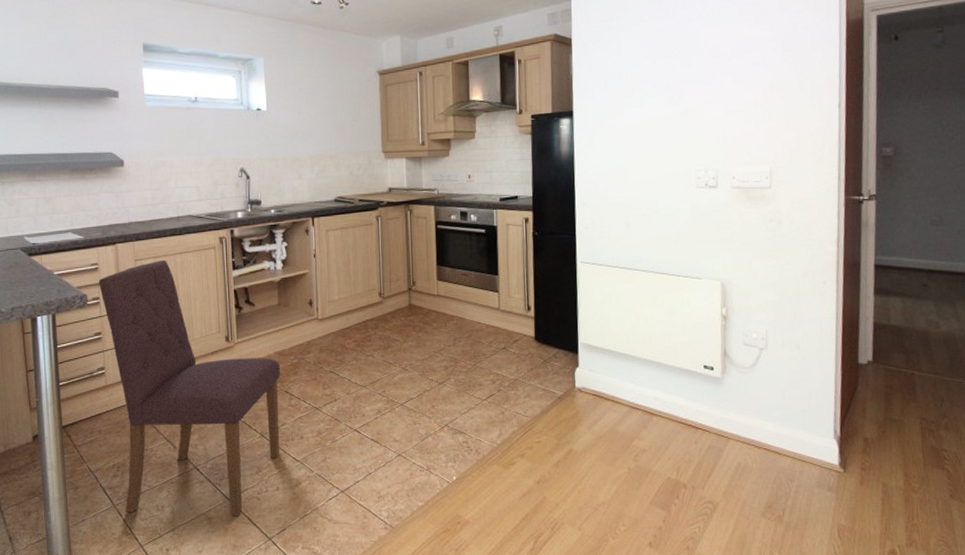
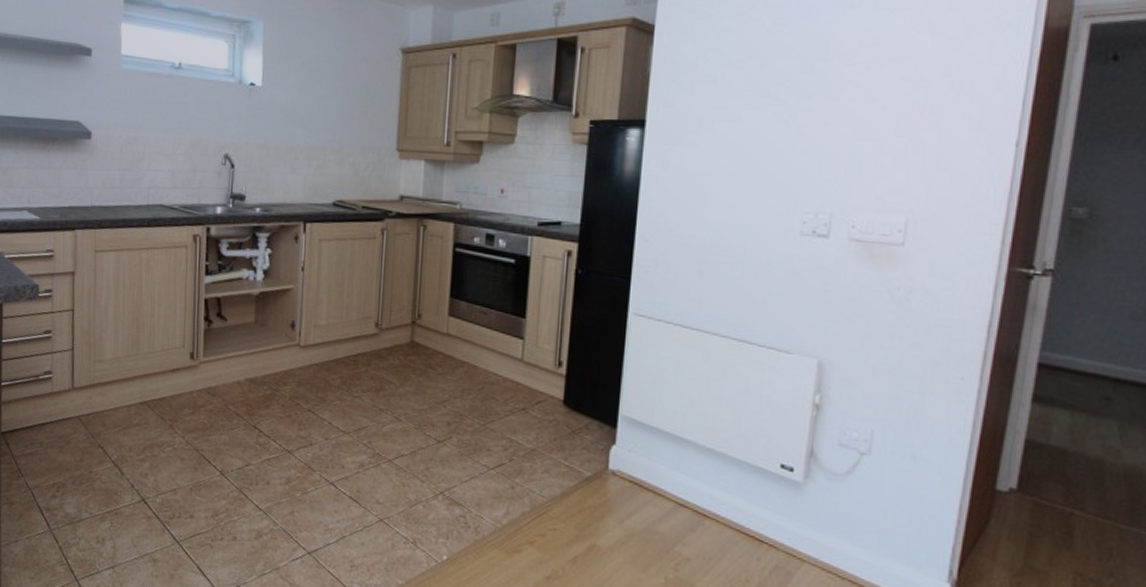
dining chair: present [99,259,281,517] -> none [53,254,251,564]

